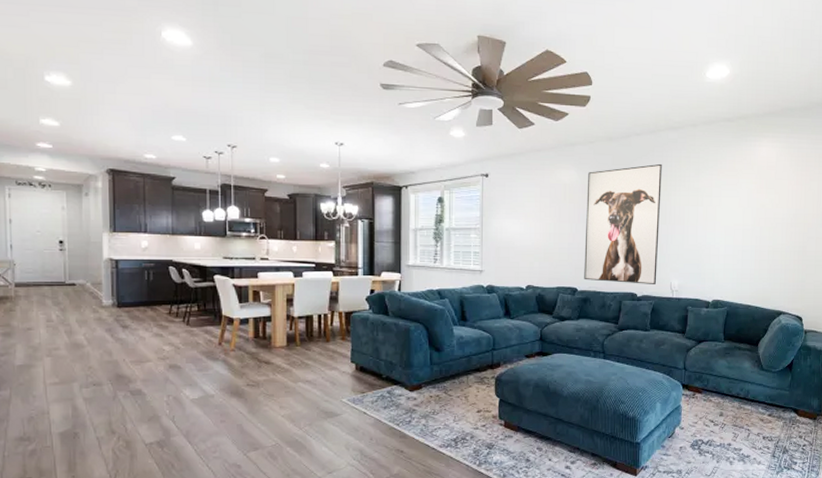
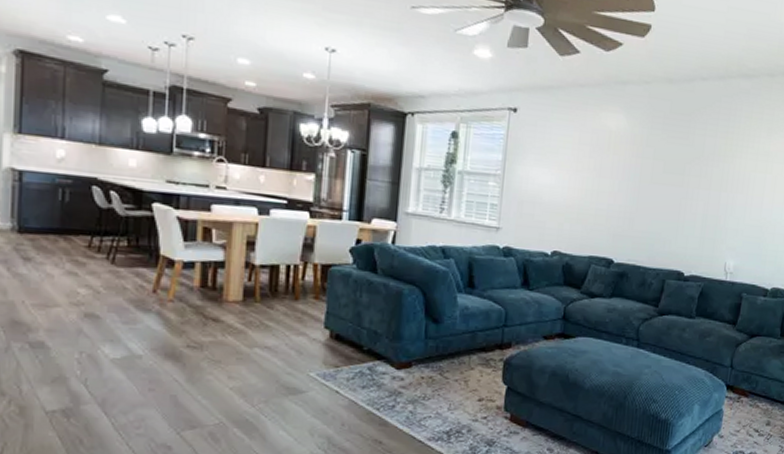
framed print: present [584,163,662,284] -> none [623,117,729,263]

